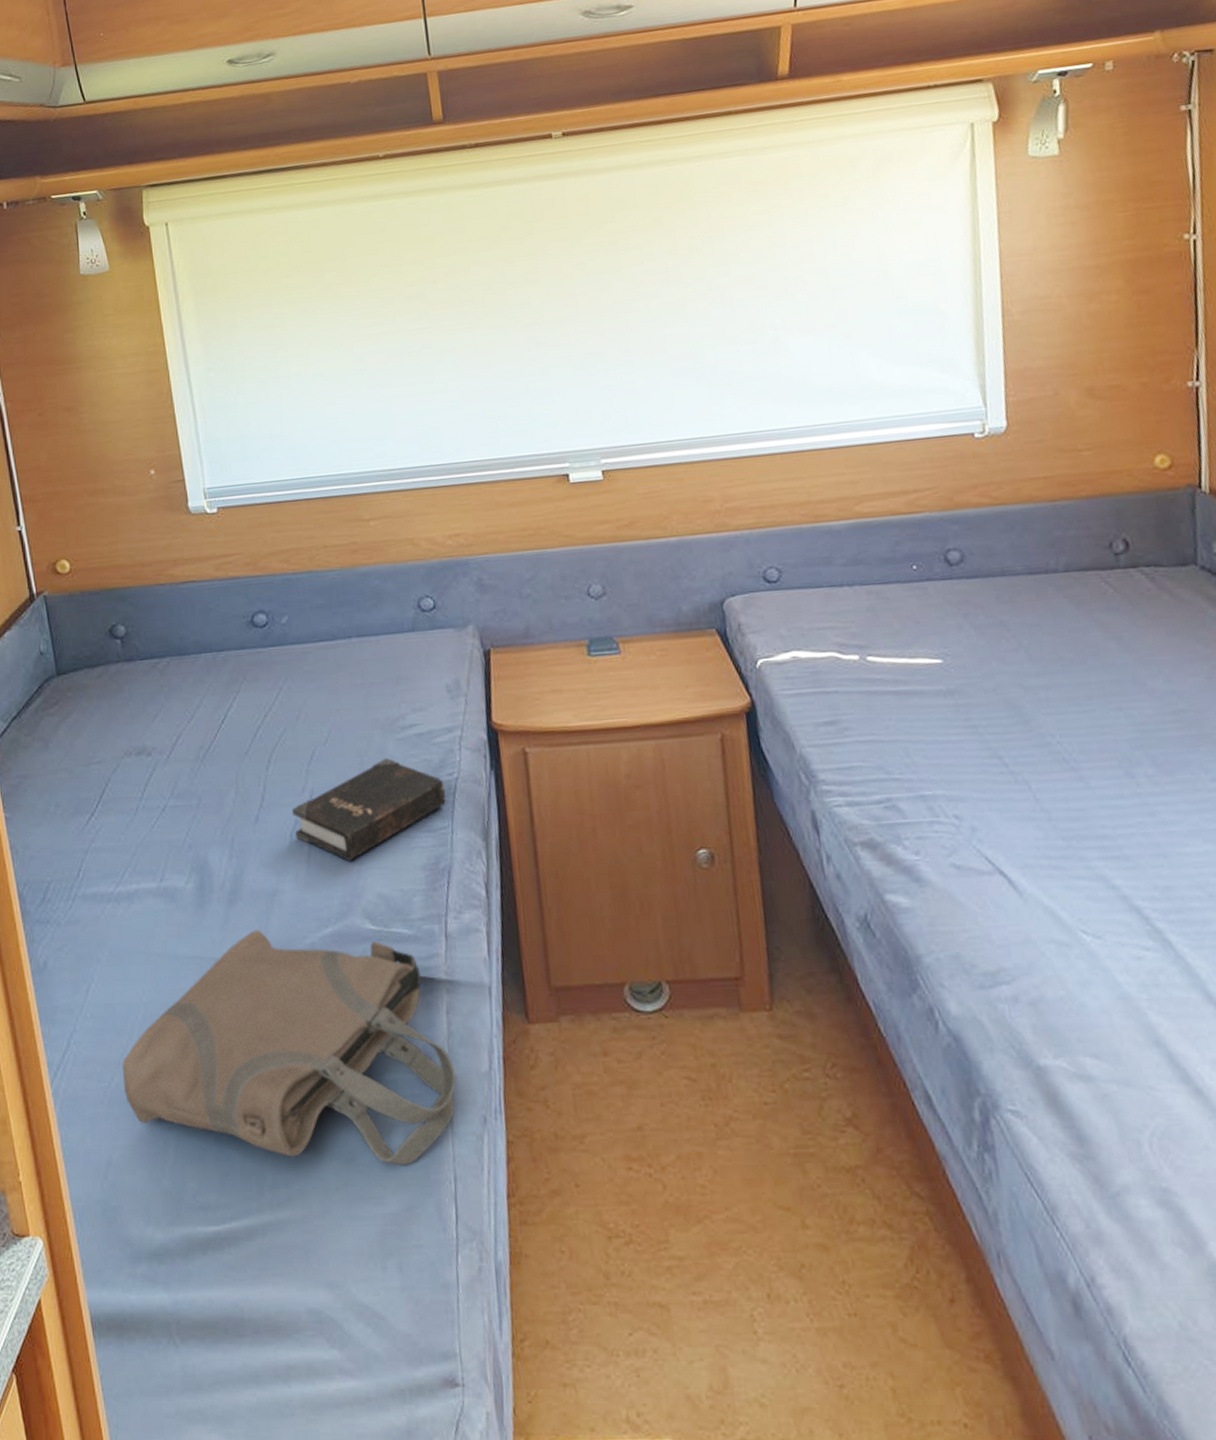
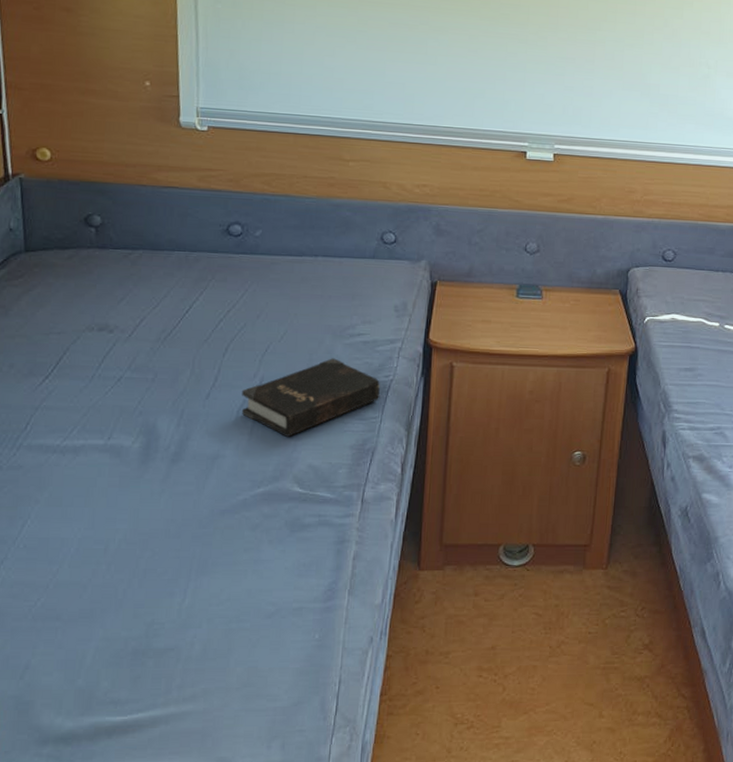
tote bag: present [121,930,457,1166] -> none [49,485,353,672]

